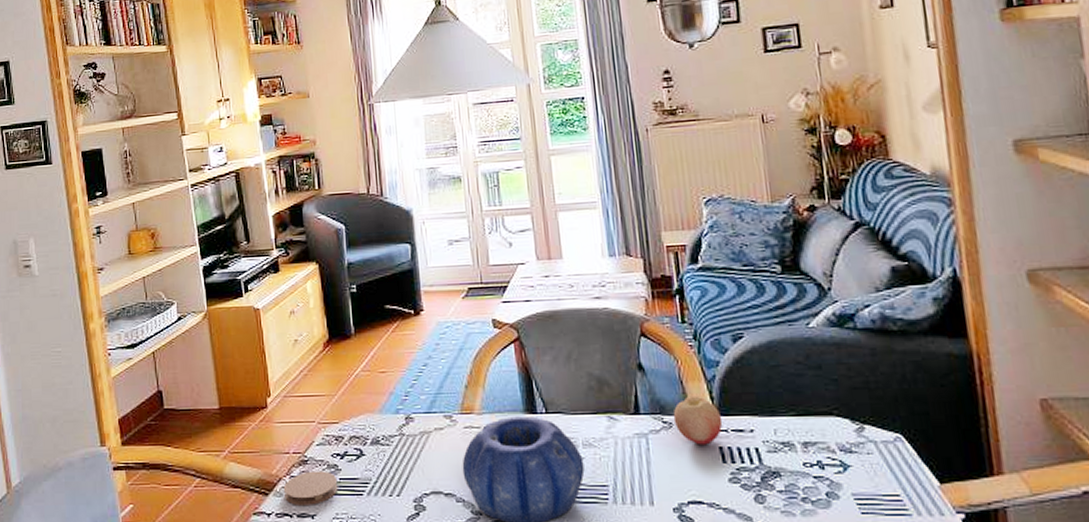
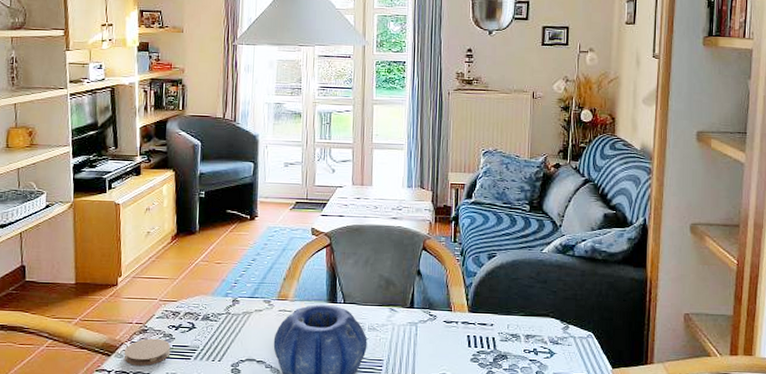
fruit: present [673,395,723,445] -> none [437,297,473,334]

